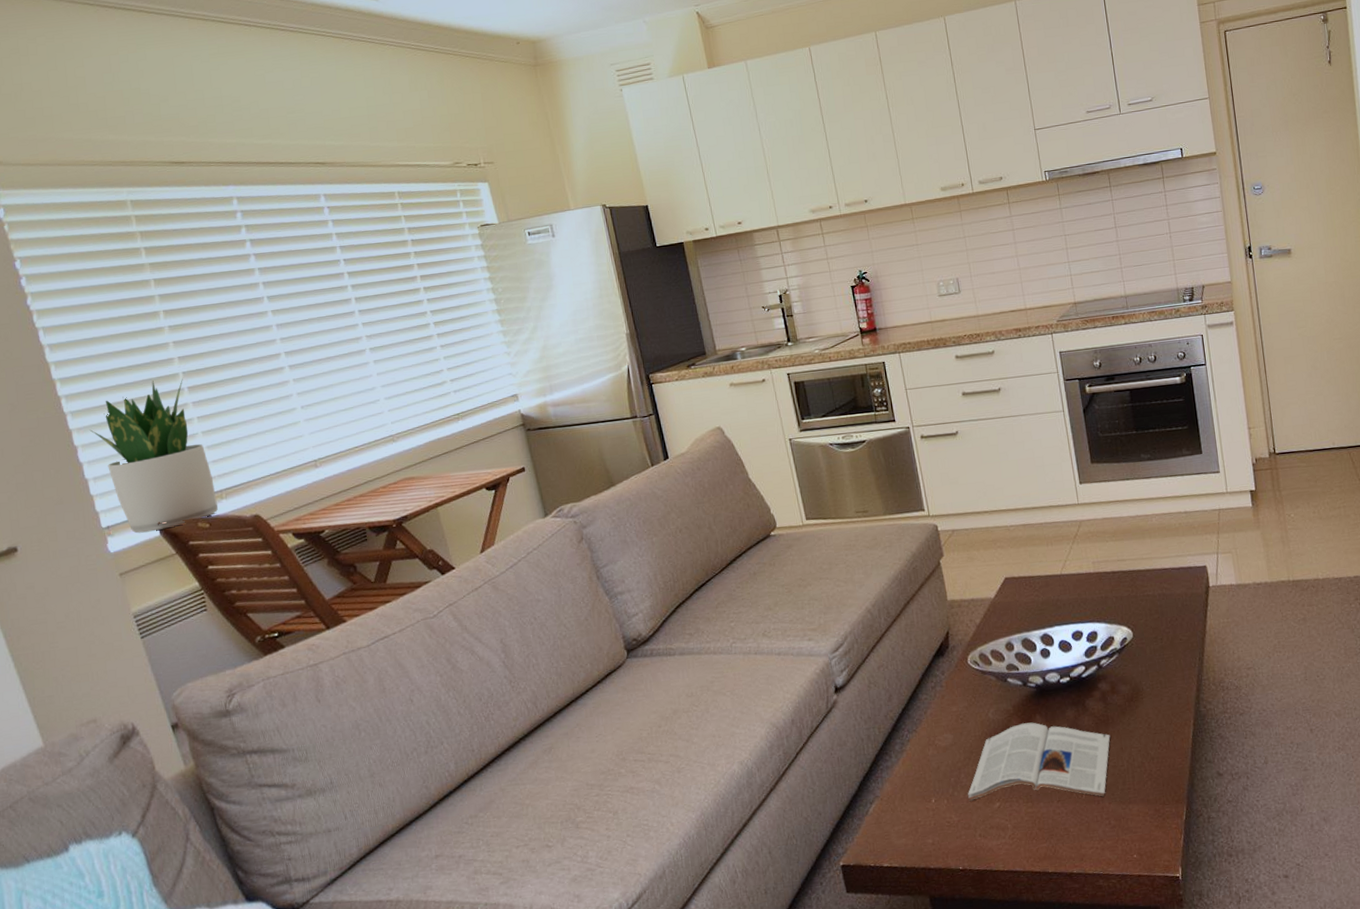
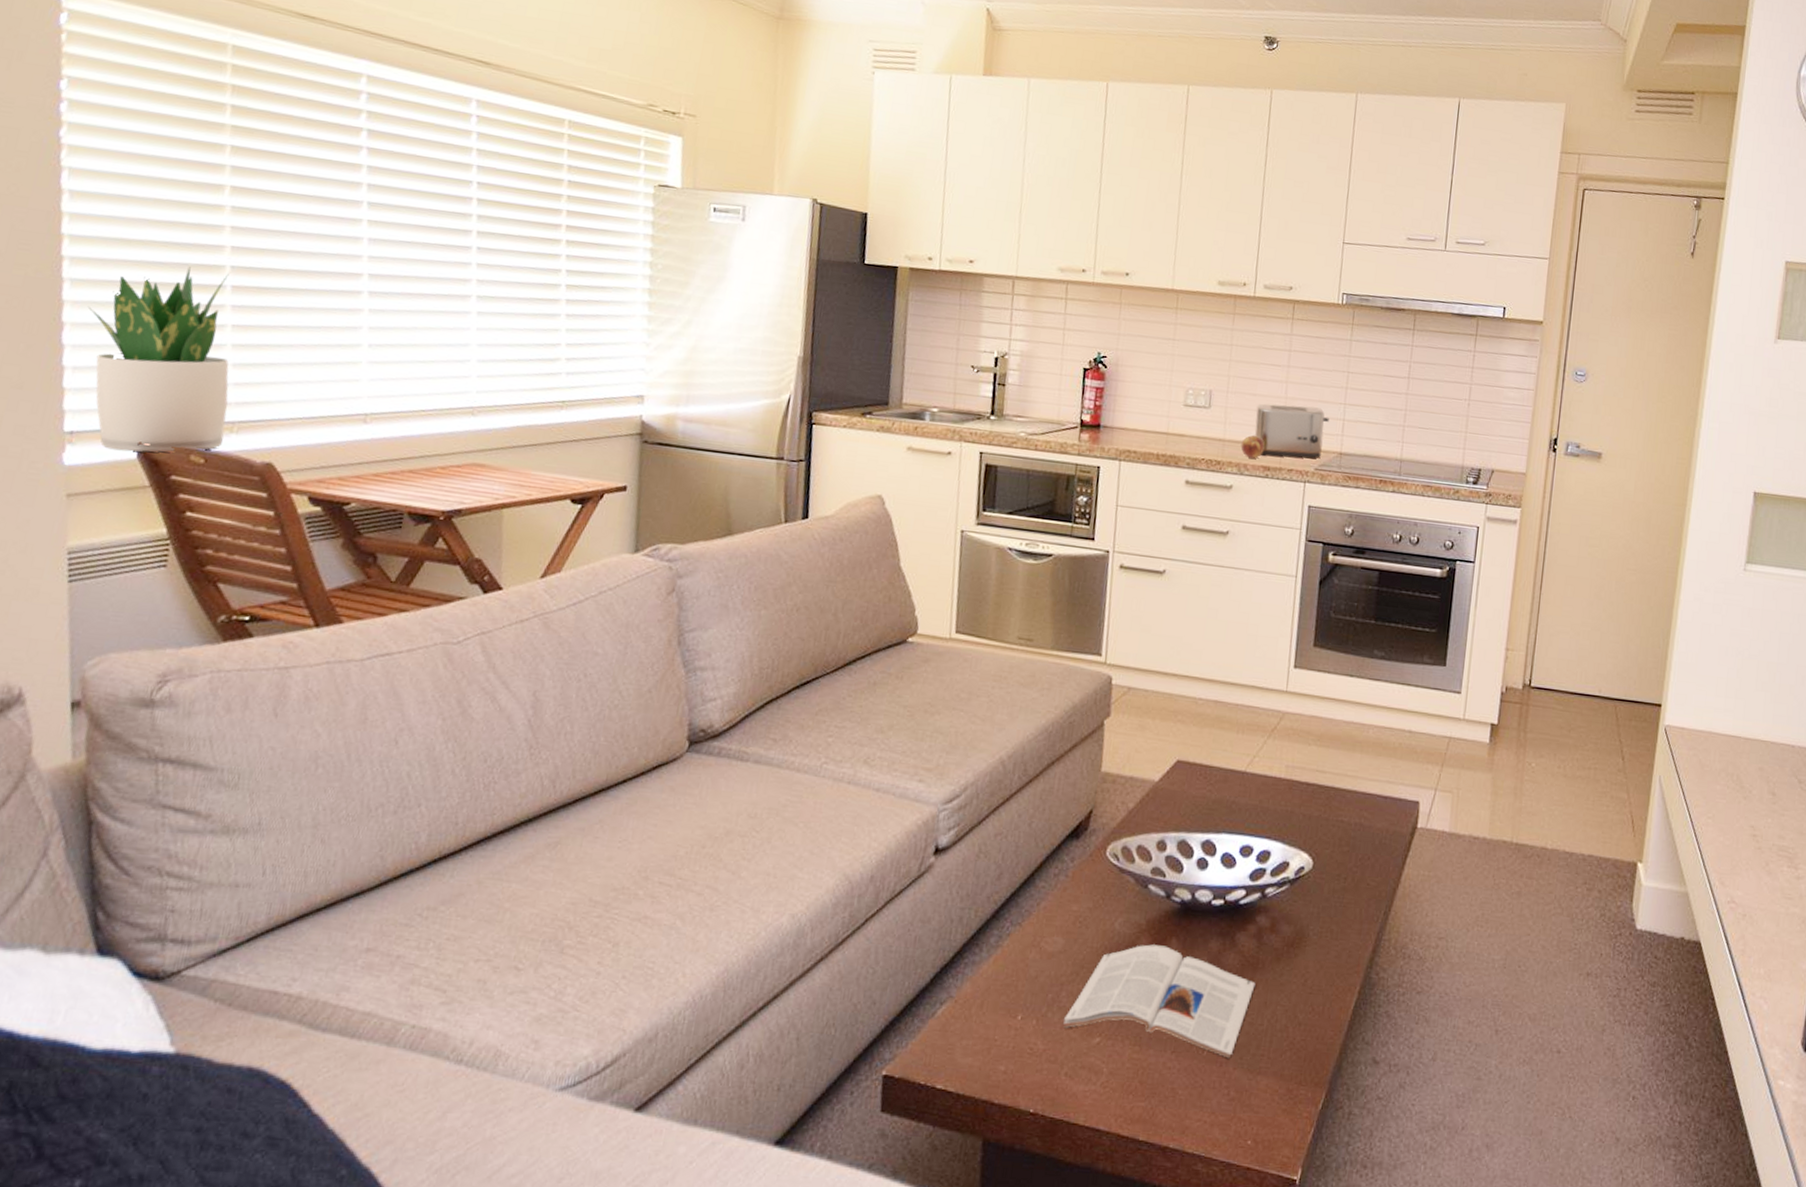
fruit: none [992,305,1012,325] -> present [1241,435,1265,459]
toaster: none [997,270,1059,321] -> present [1254,403,1329,459]

